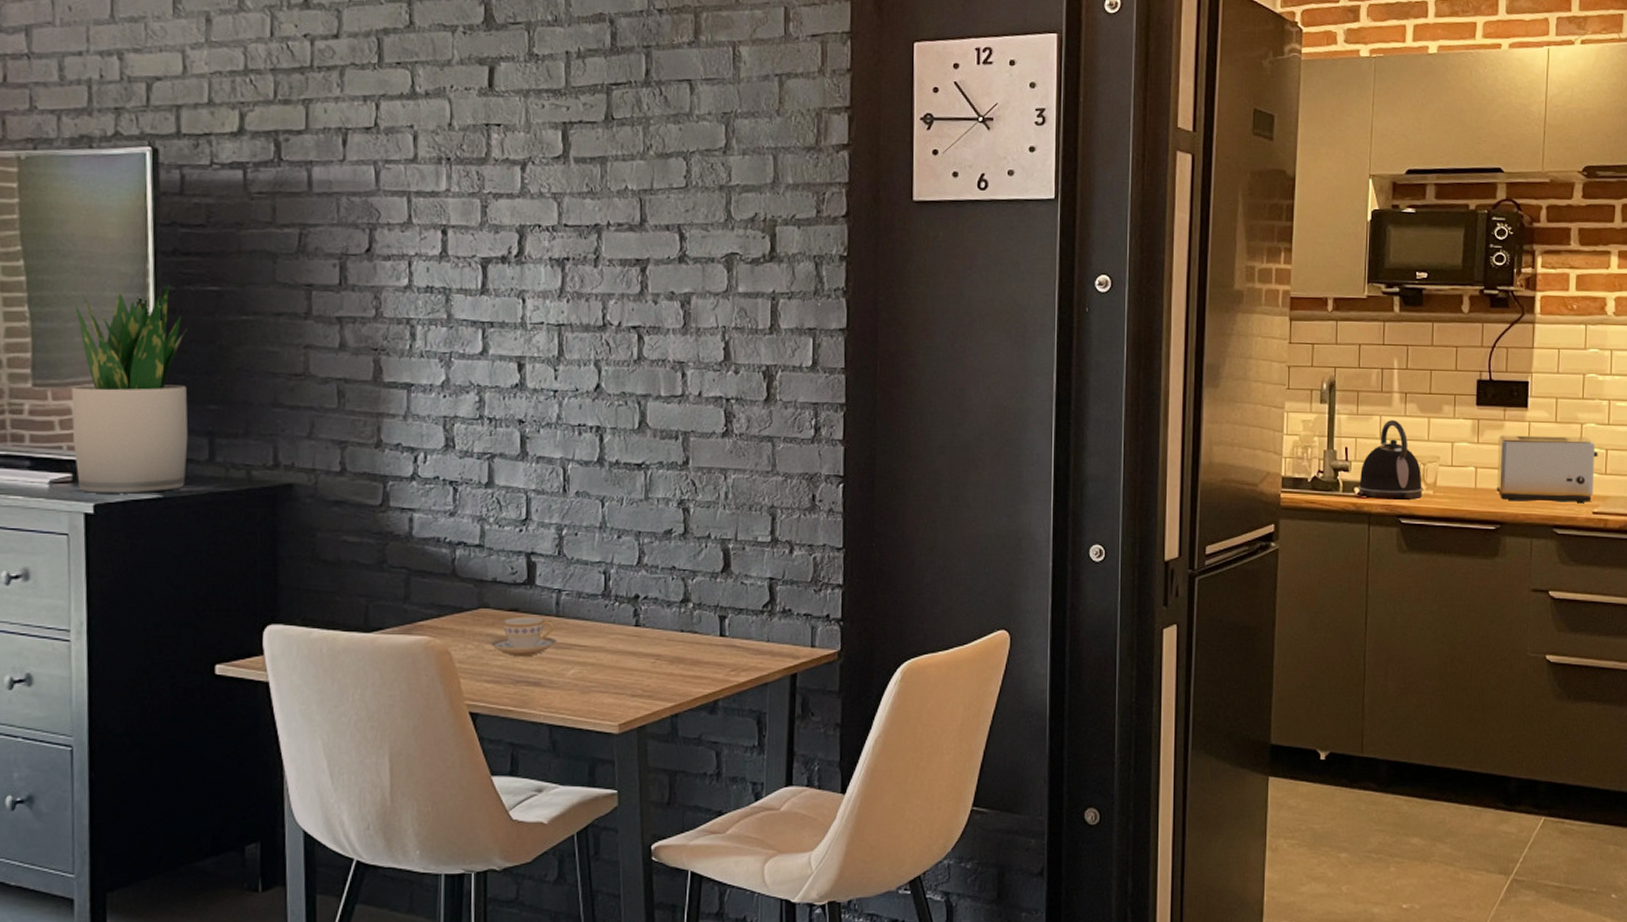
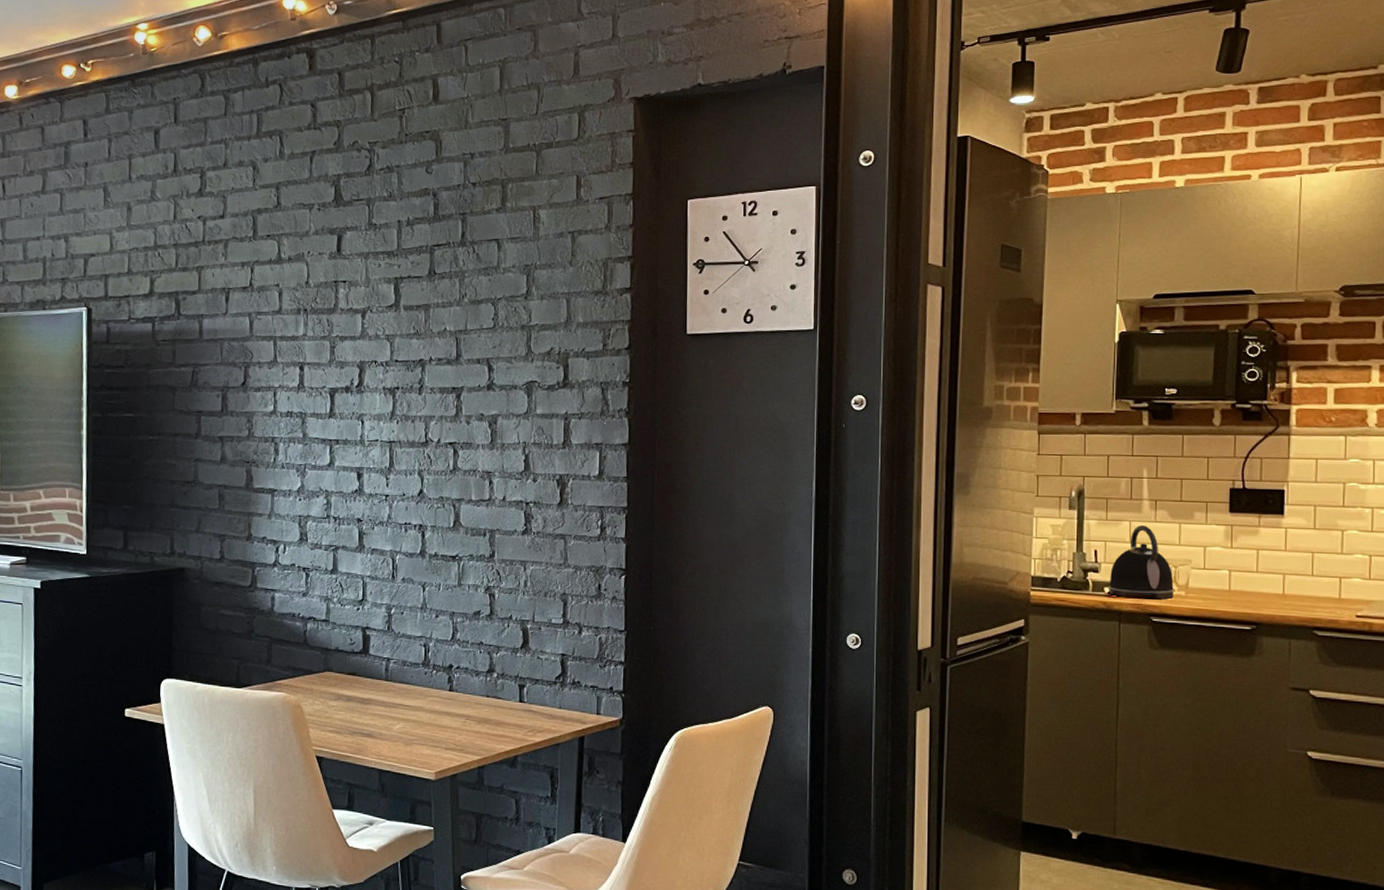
planter: present [71,285,189,494] -> none [26,413,109,574]
teacup: present [490,616,557,657] -> none [333,679,386,713]
toaster: present [1496,435,1598,502] -> none [1251,540,1361,606]

